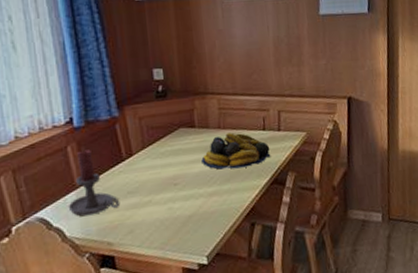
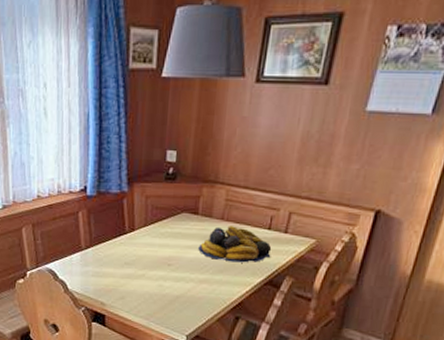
candle holder: present [68,149,120,216] -> none [72,217,117,276]

